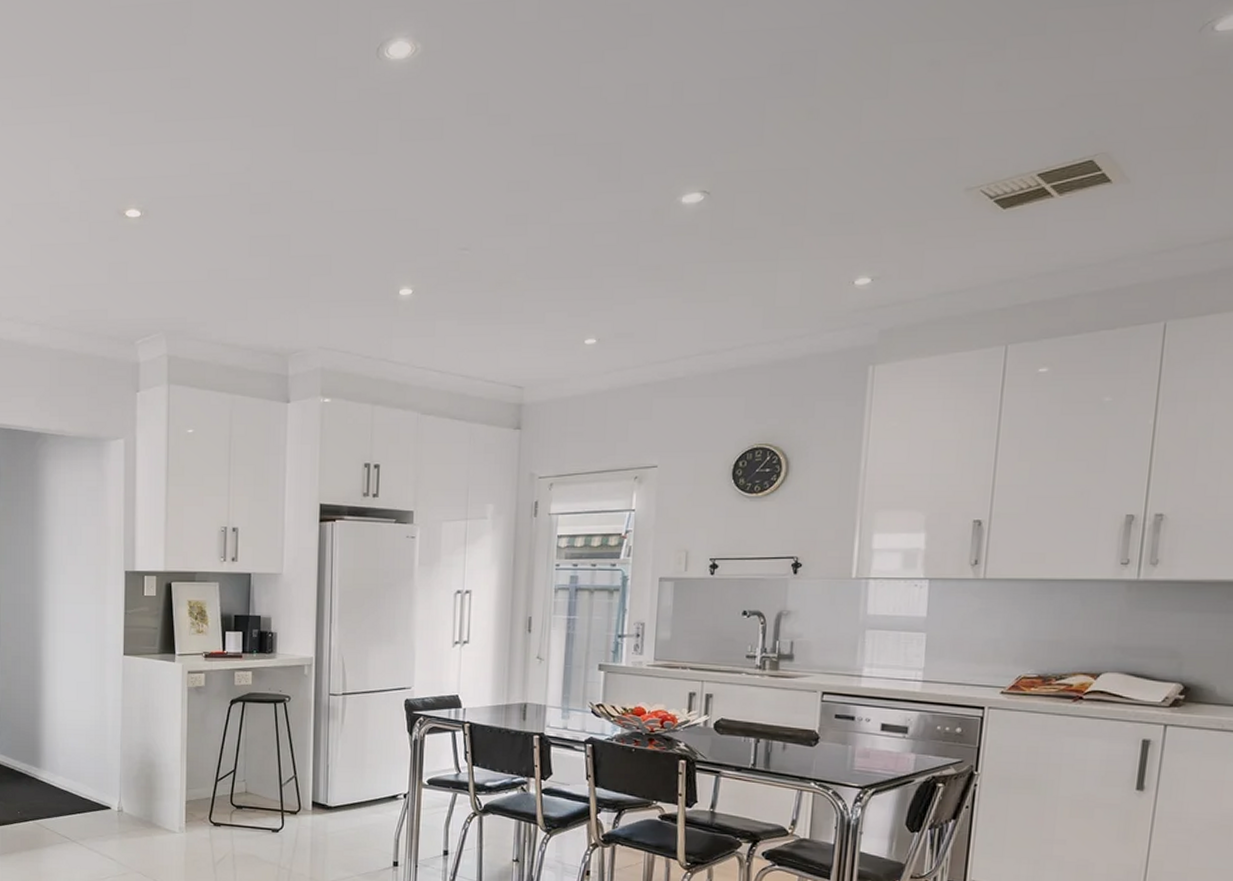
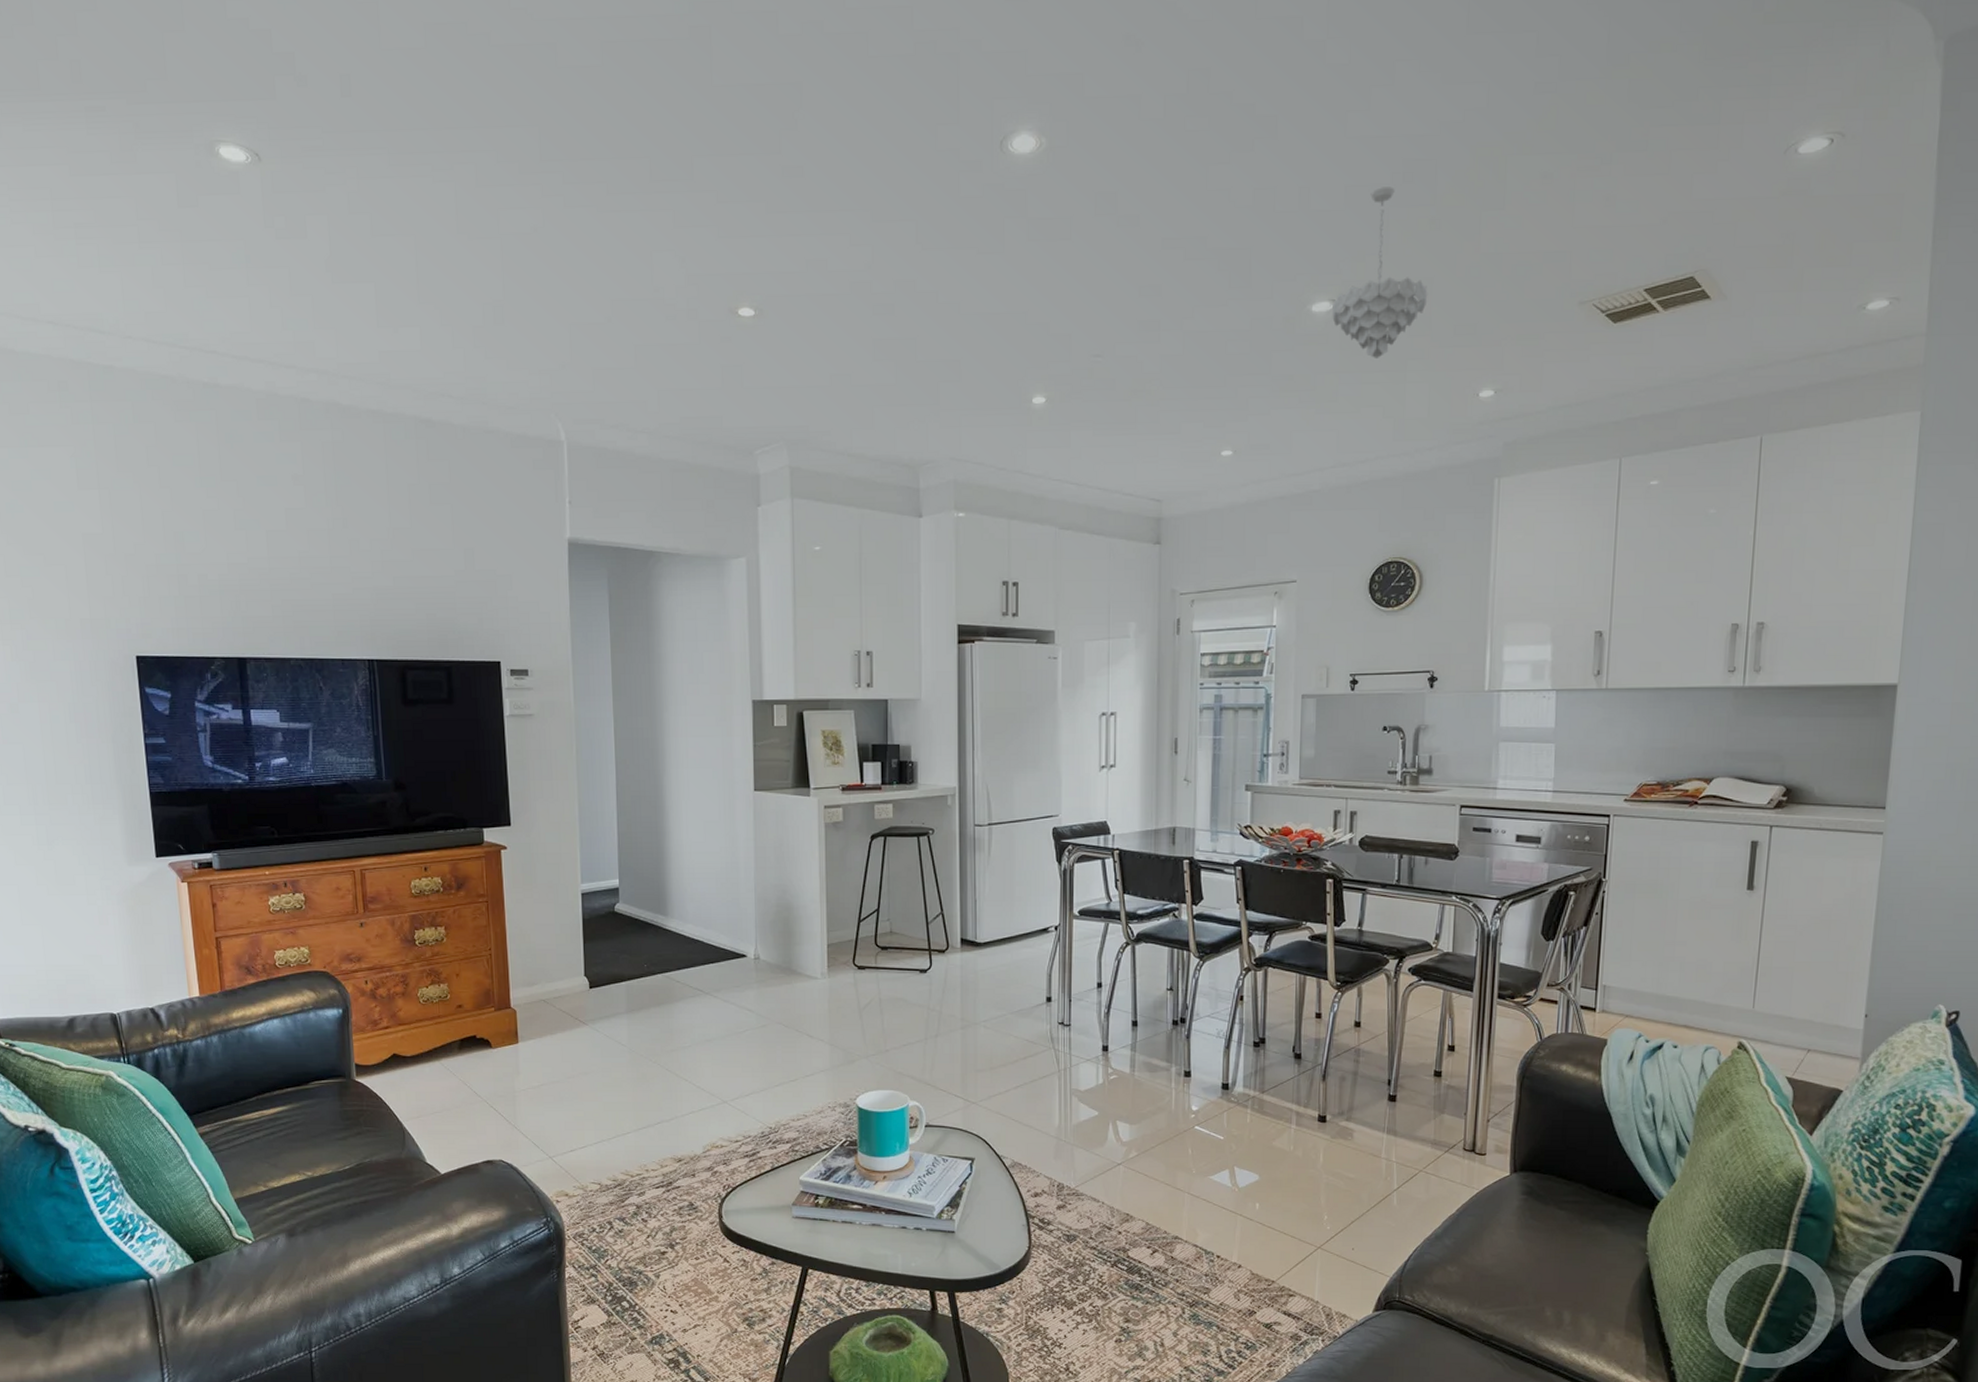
pendant light: none [702,79,804,248] -> present [1332,187,1428,358]

